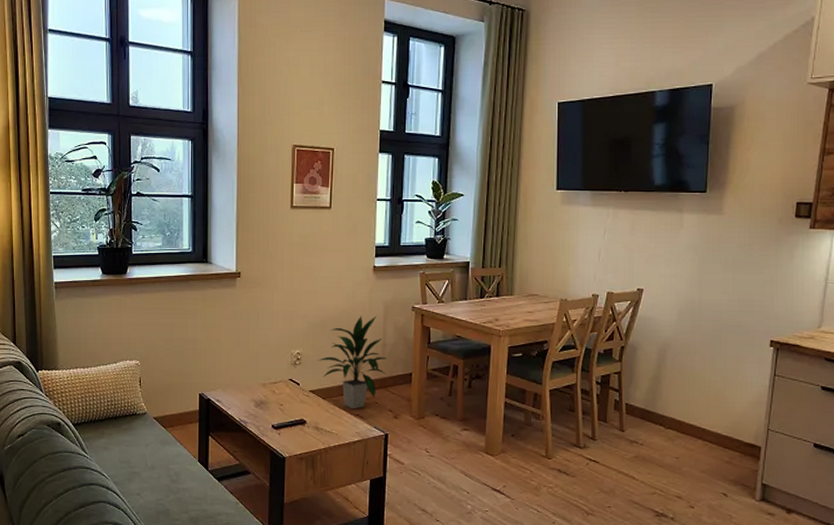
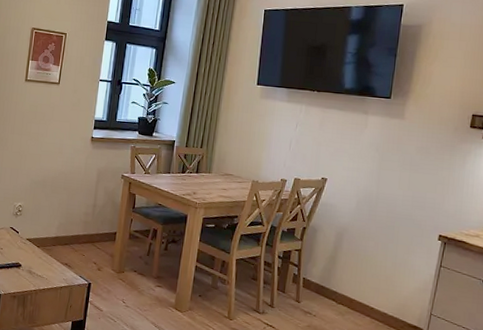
indoor plant: present [317,316,387,410] -> none [35,179,96,259]

